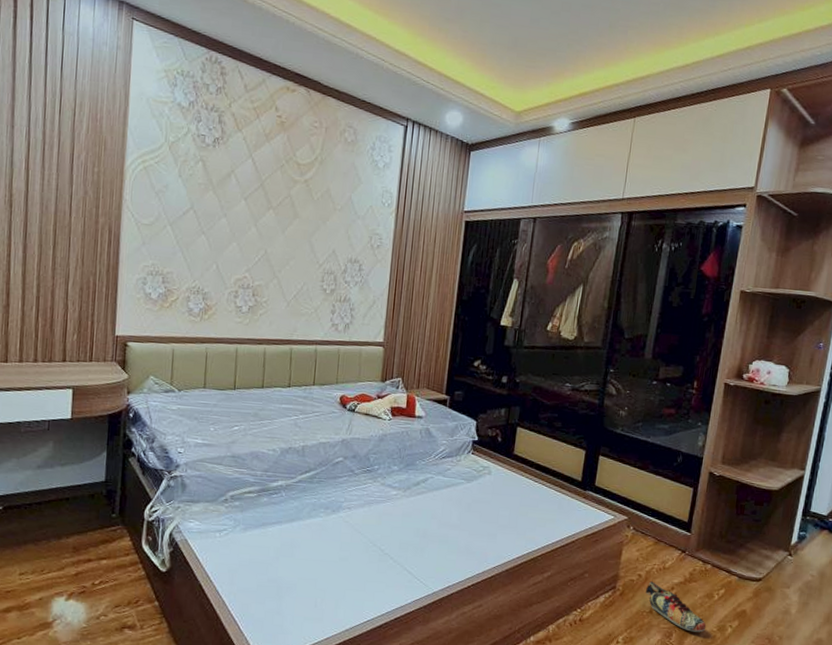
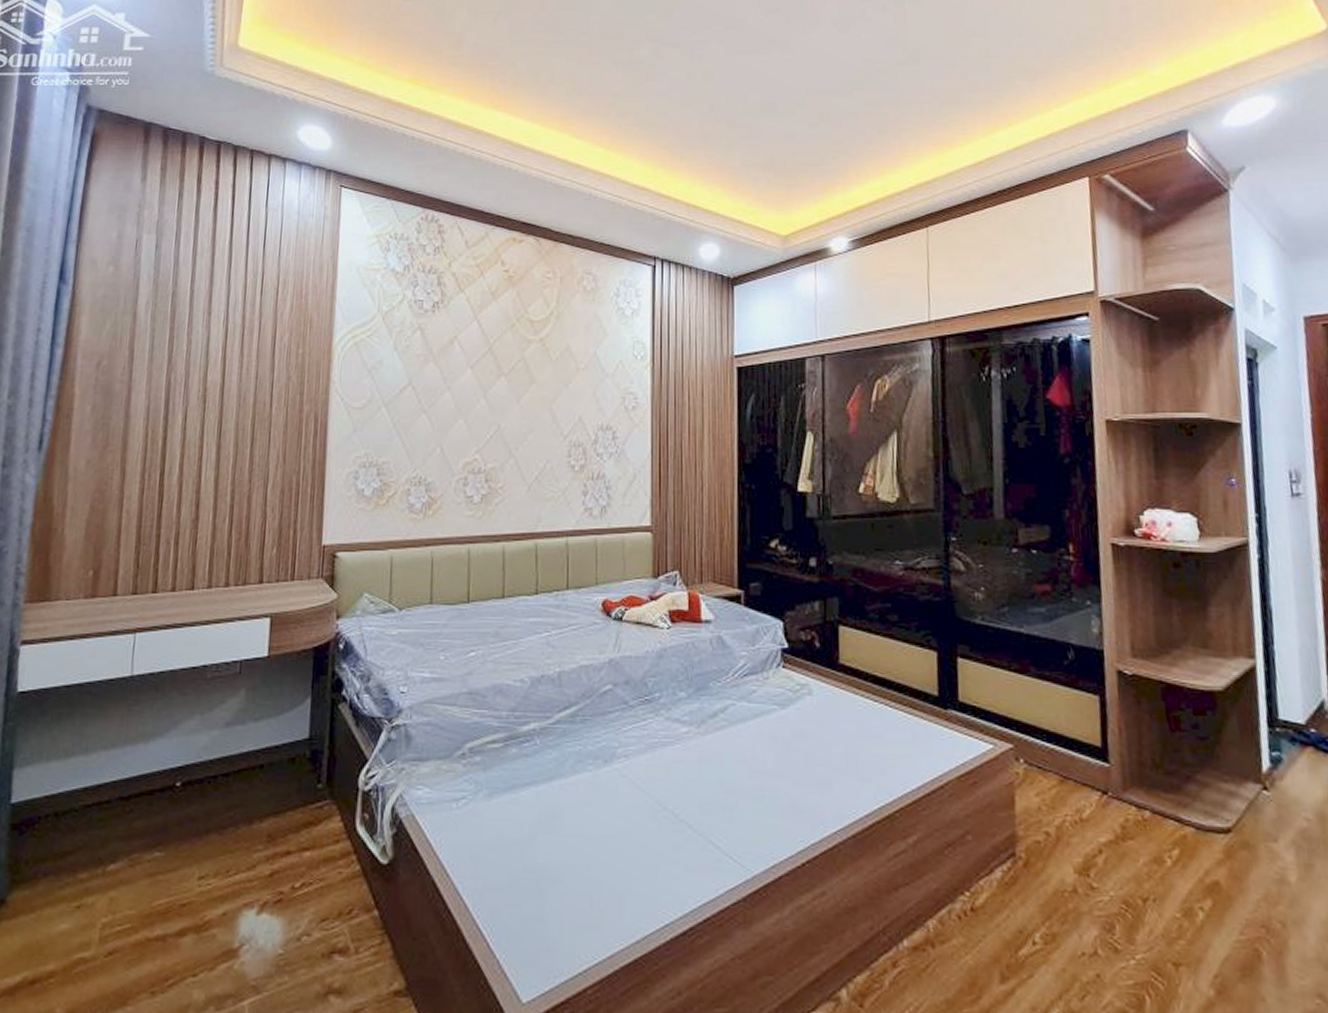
shoe: present [646,581,707,632] -> none [1061,842,1165,921]

